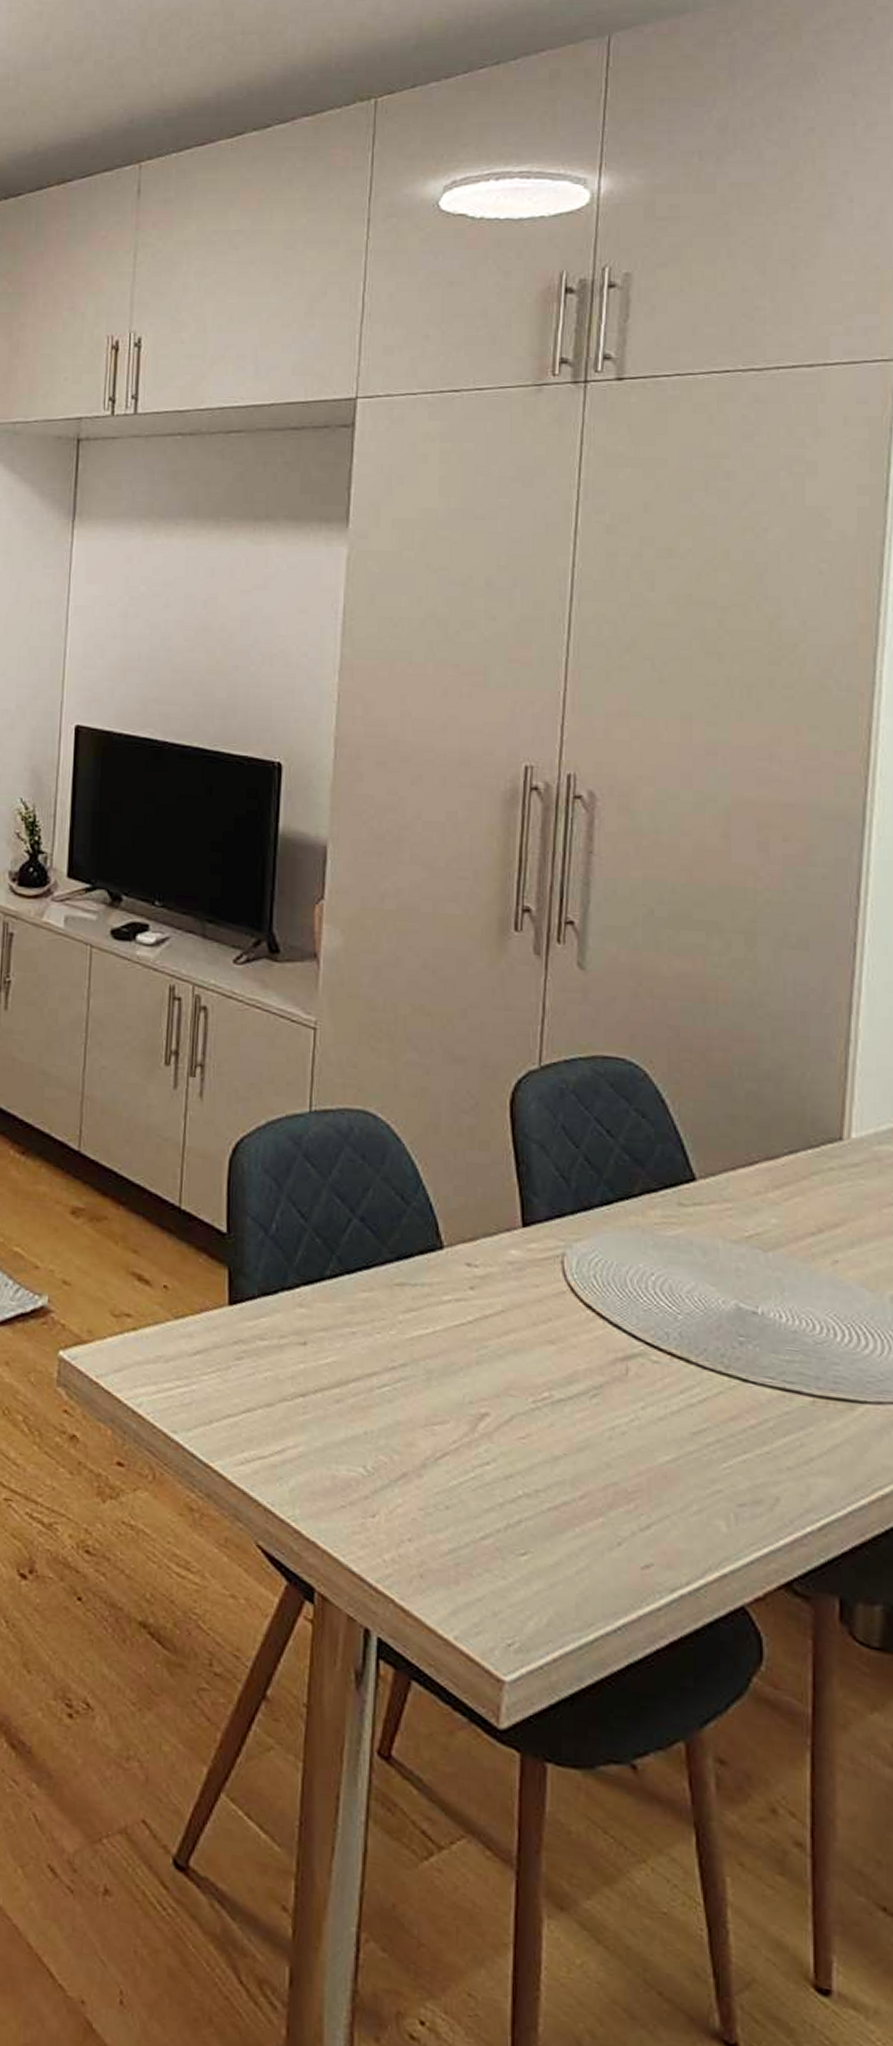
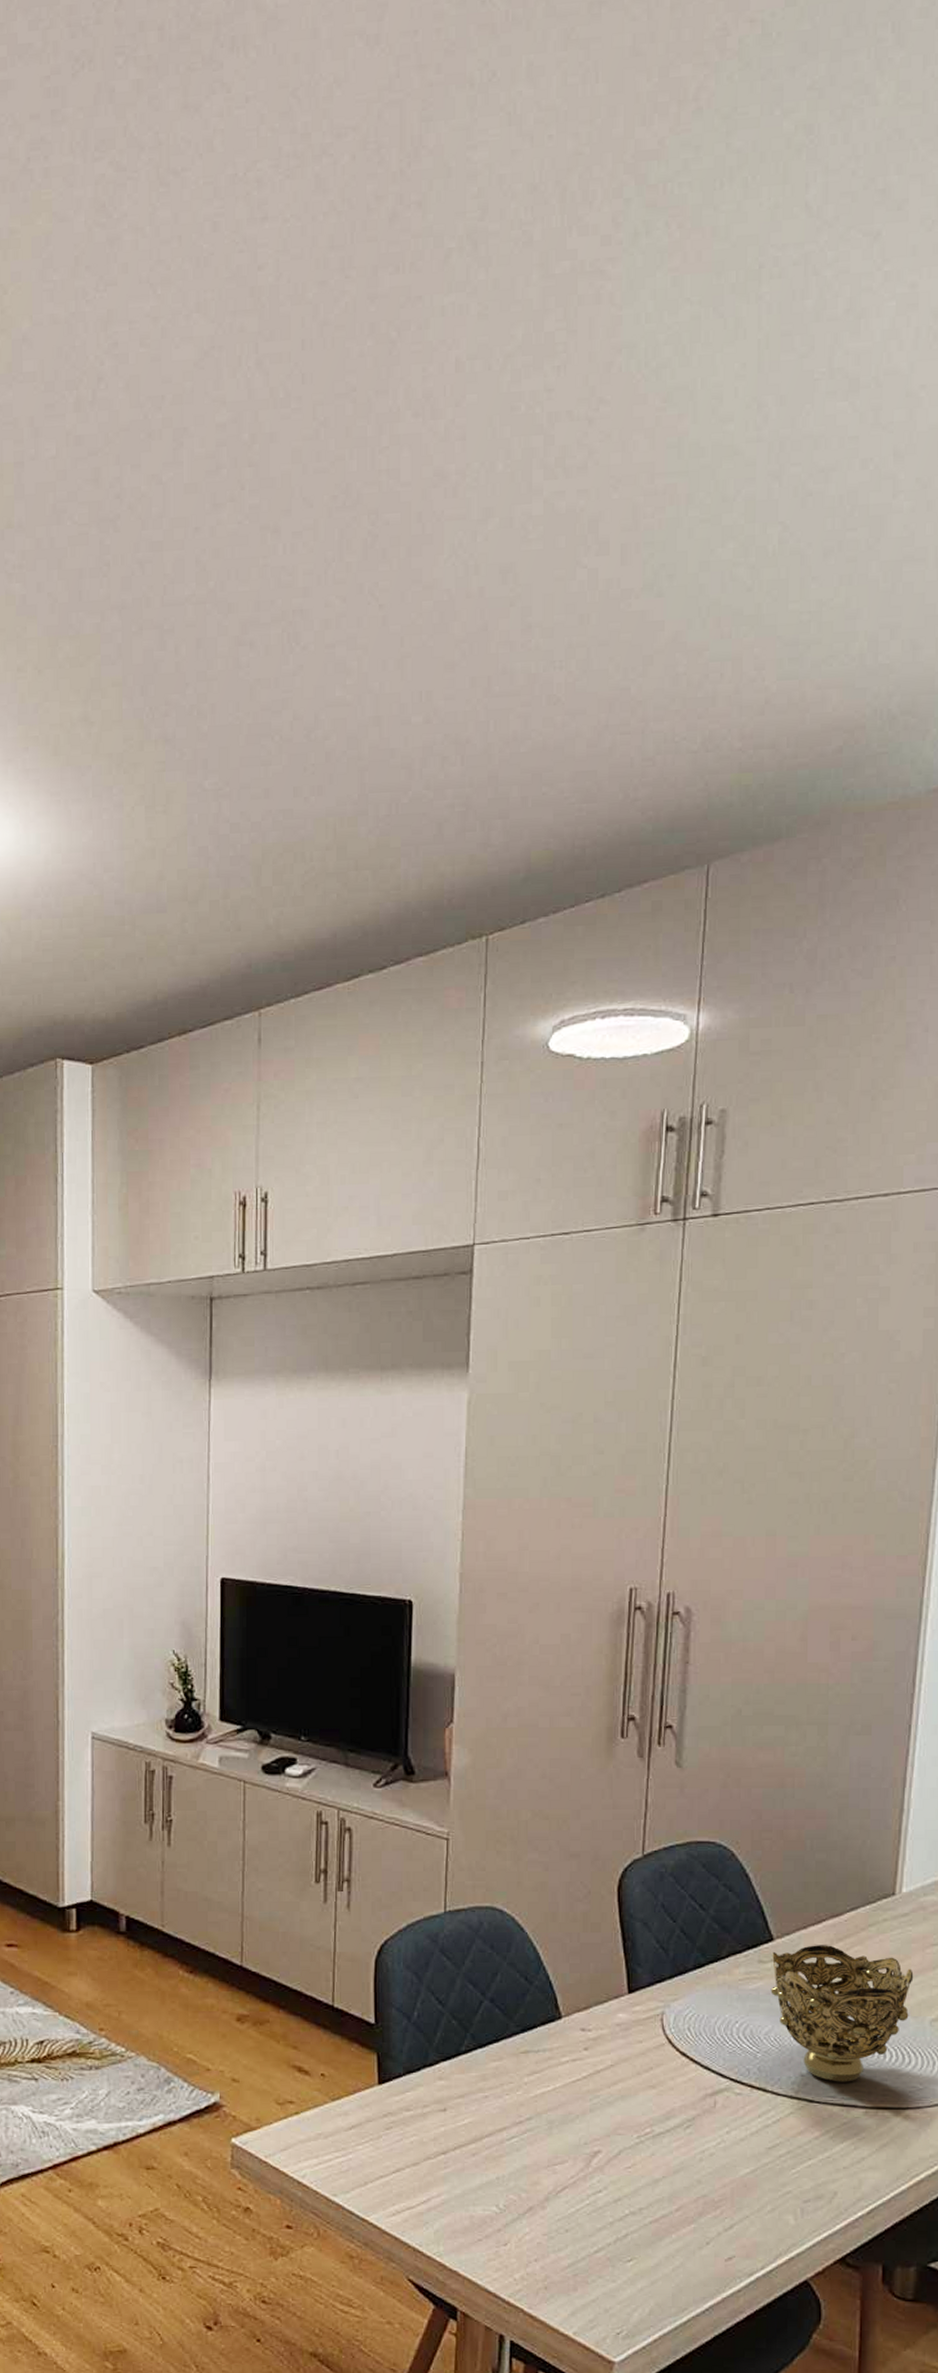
decorative bowl: none [693,1190,868,1362] -> present [770,1945,914,2082]

